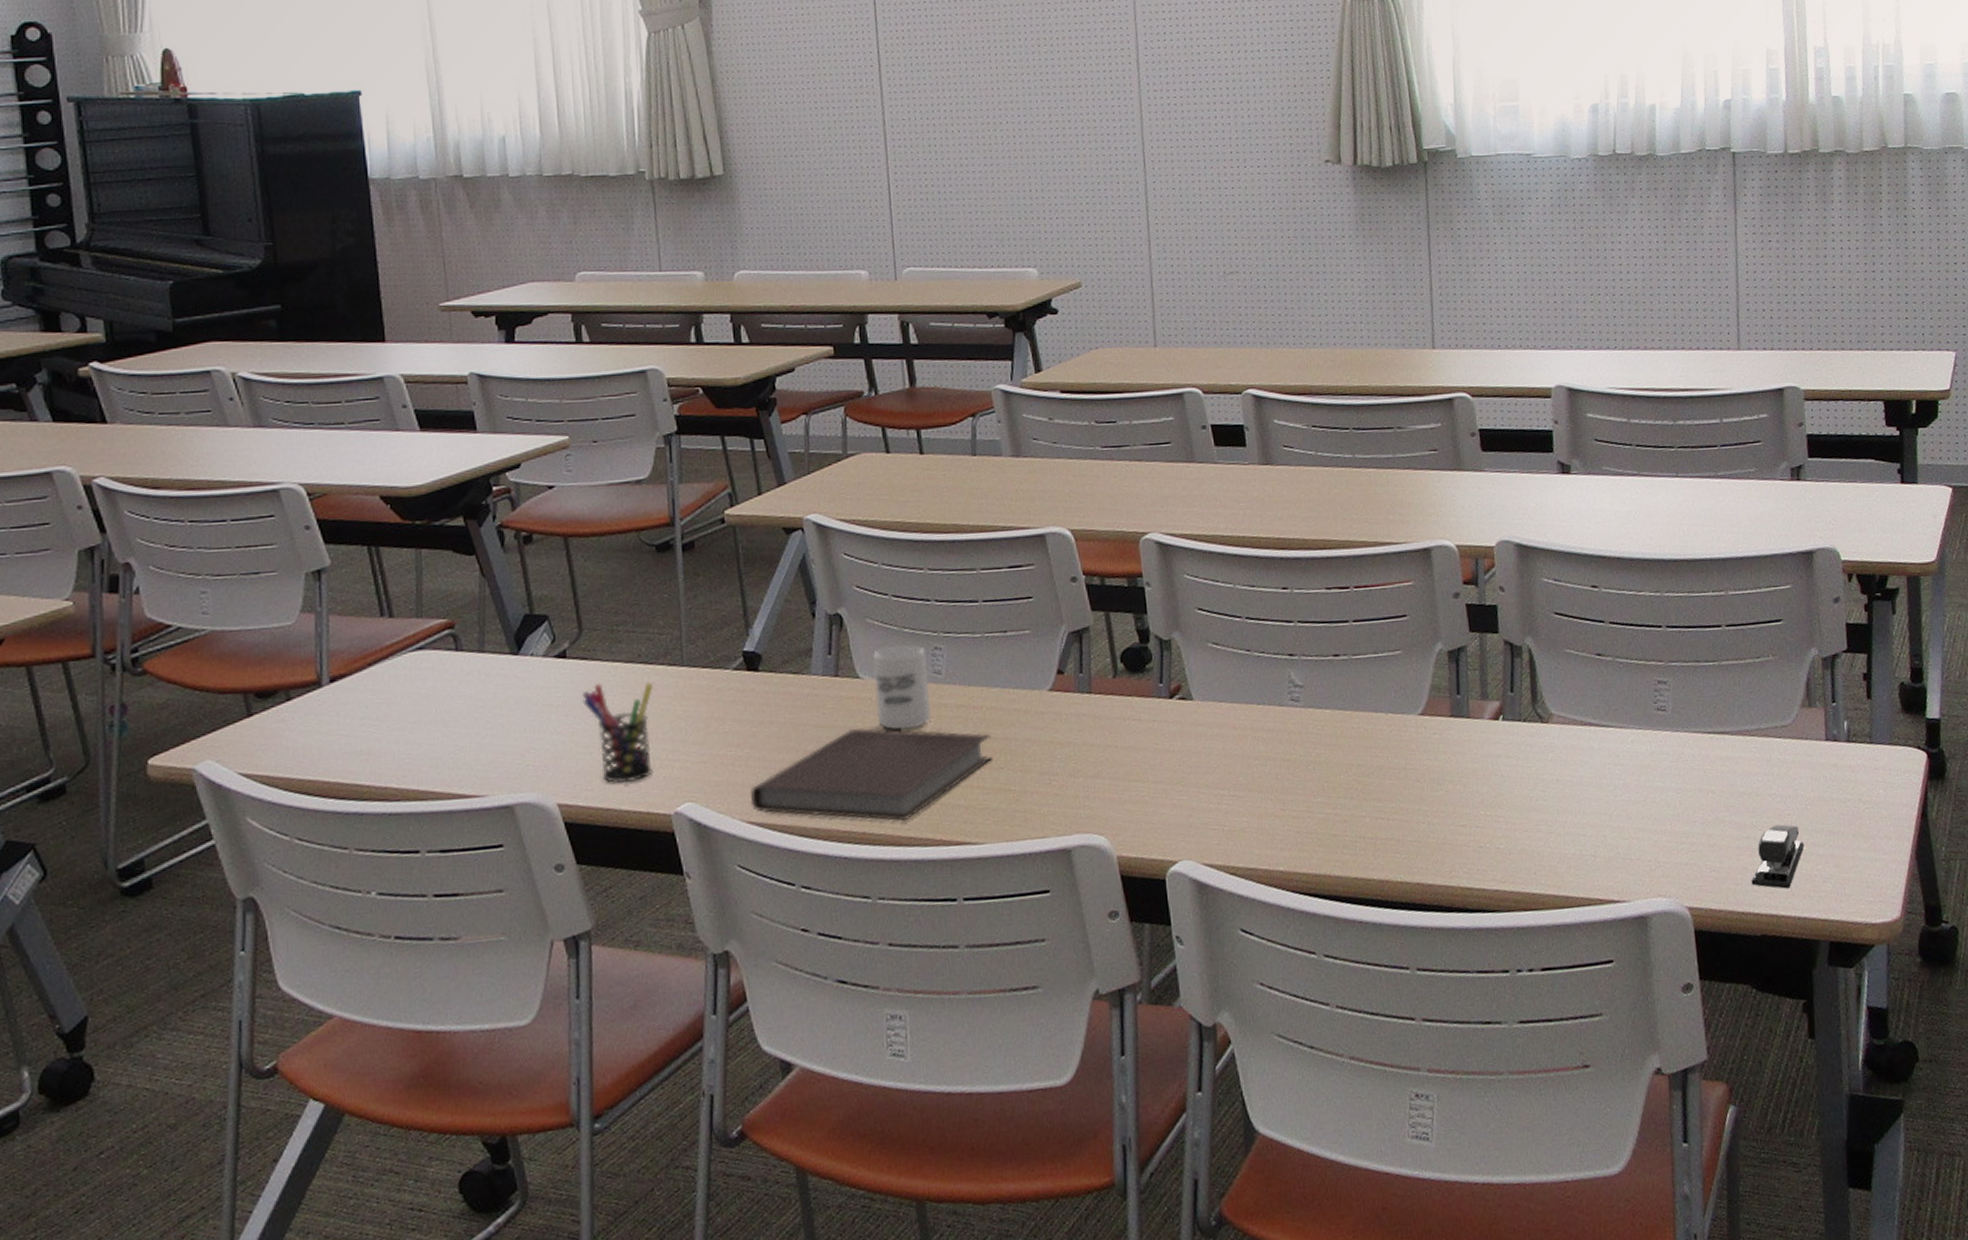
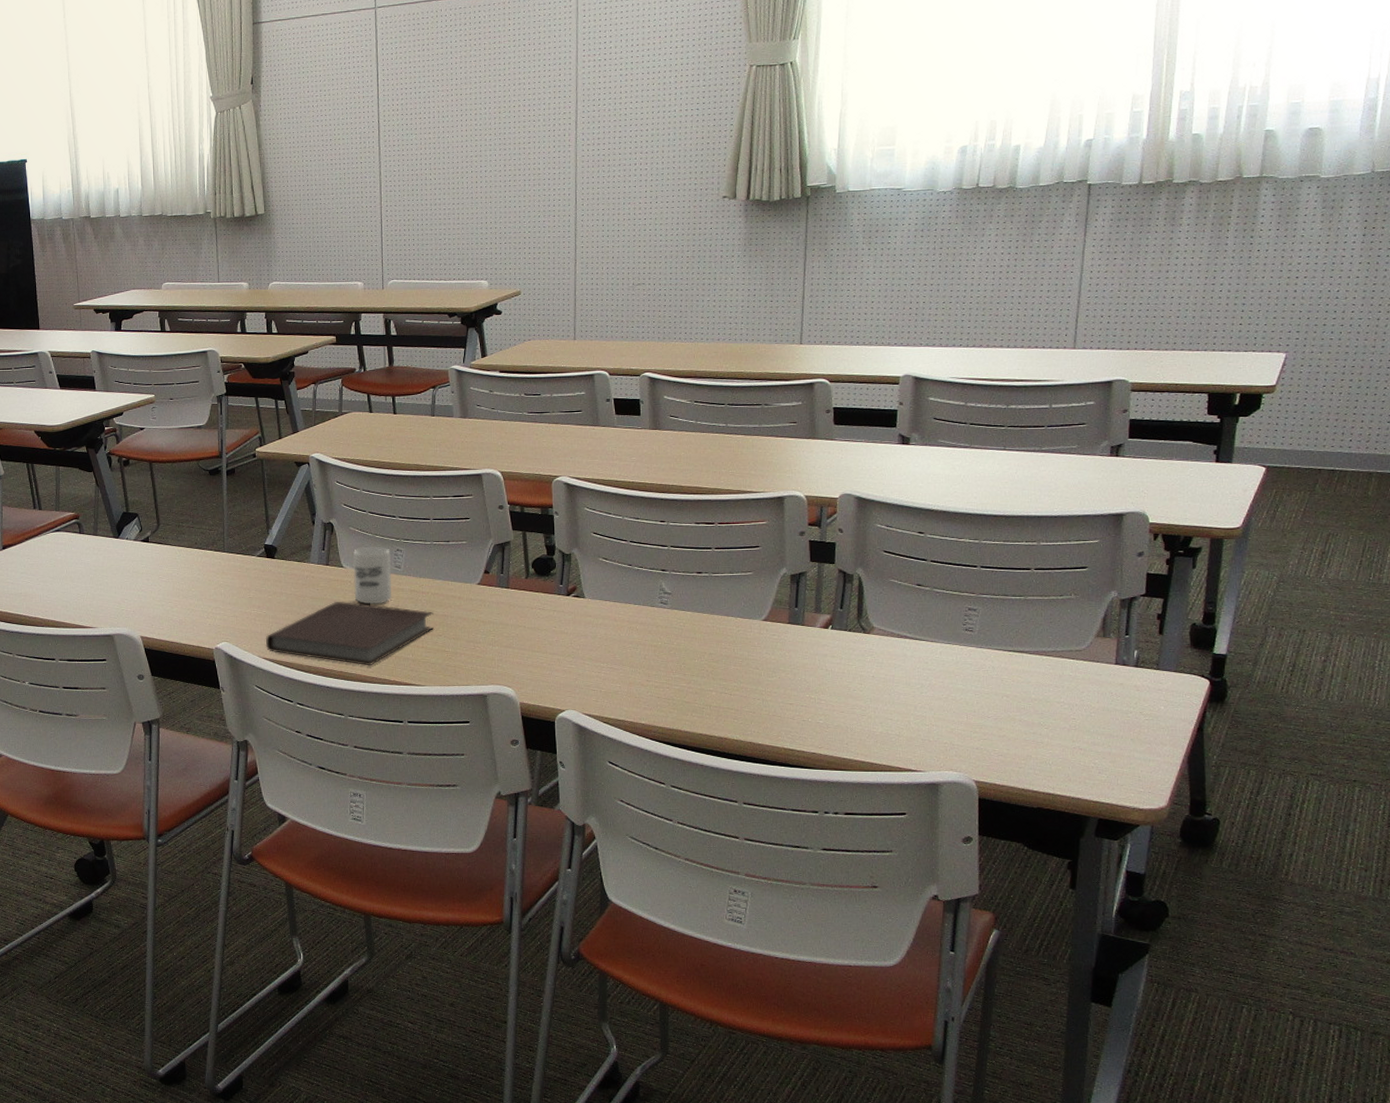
pen holder: present [582,681,653,784] -> none [158,559,204,627]
stapler: present [1751,824,1804,889] -> none [1033,725,1085,775]

